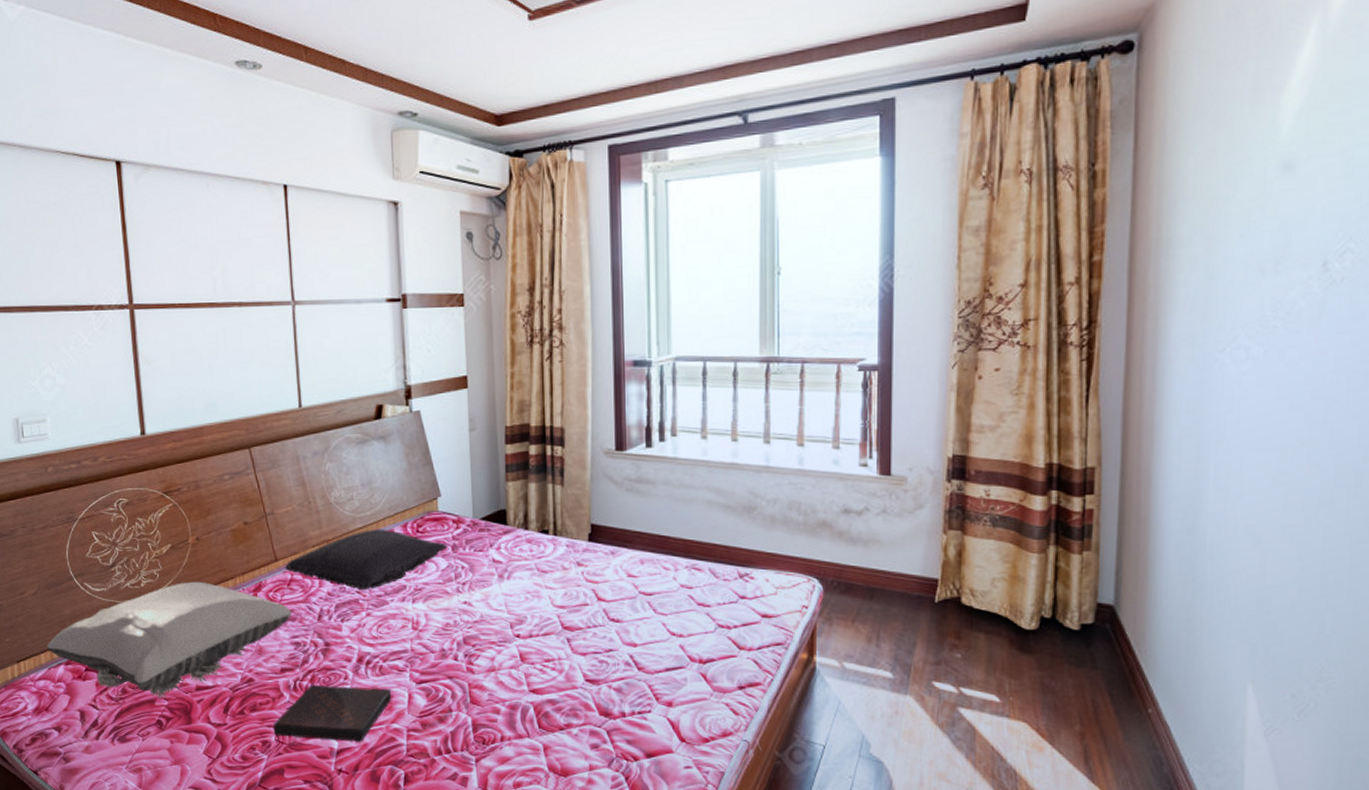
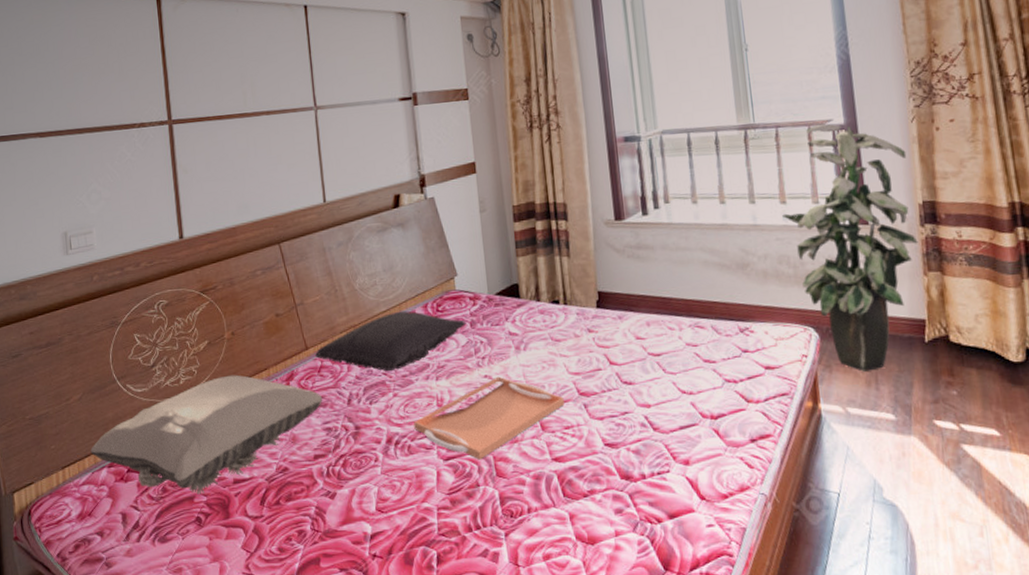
book: present [273,684,392,742] -> none [308,467,422,525]
serving tray: none [387,603,546,686] -> present [414,376,565,460]
indoor plant: none [798,362,942,627] -> present [782,123,918,372]

